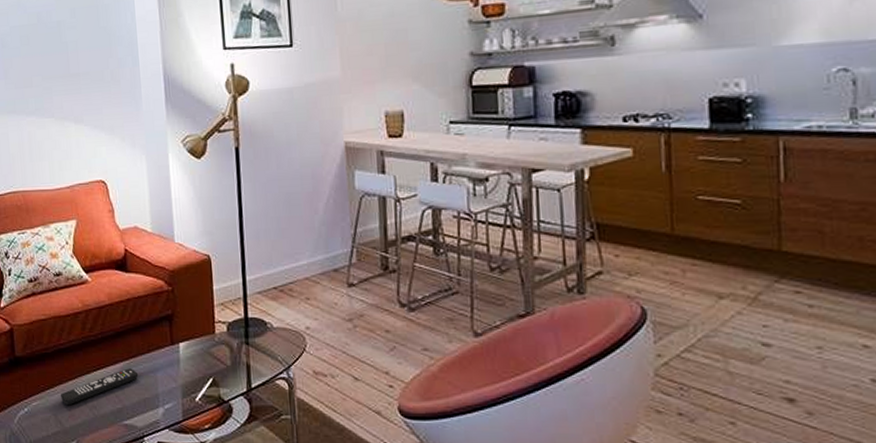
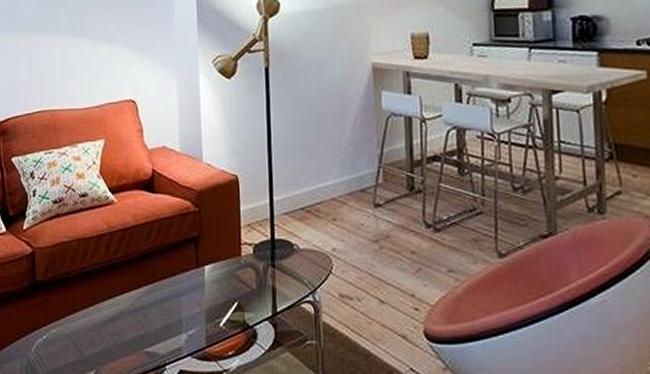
remote control: present [60,368,139,406] -> none [80,292,162,333]

